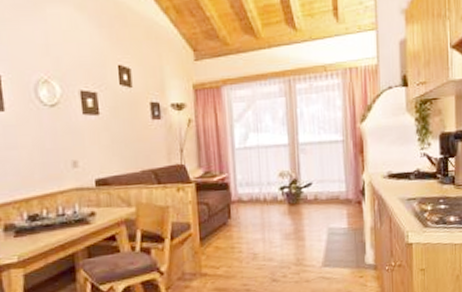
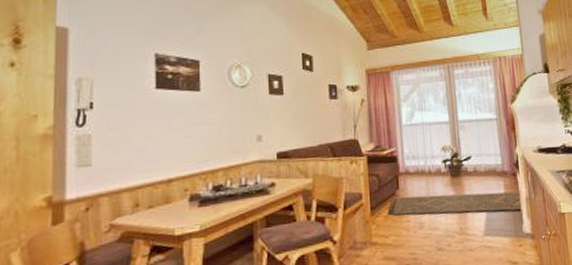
rug: none [218,220,367,246] -> present [387,191,523,216]

